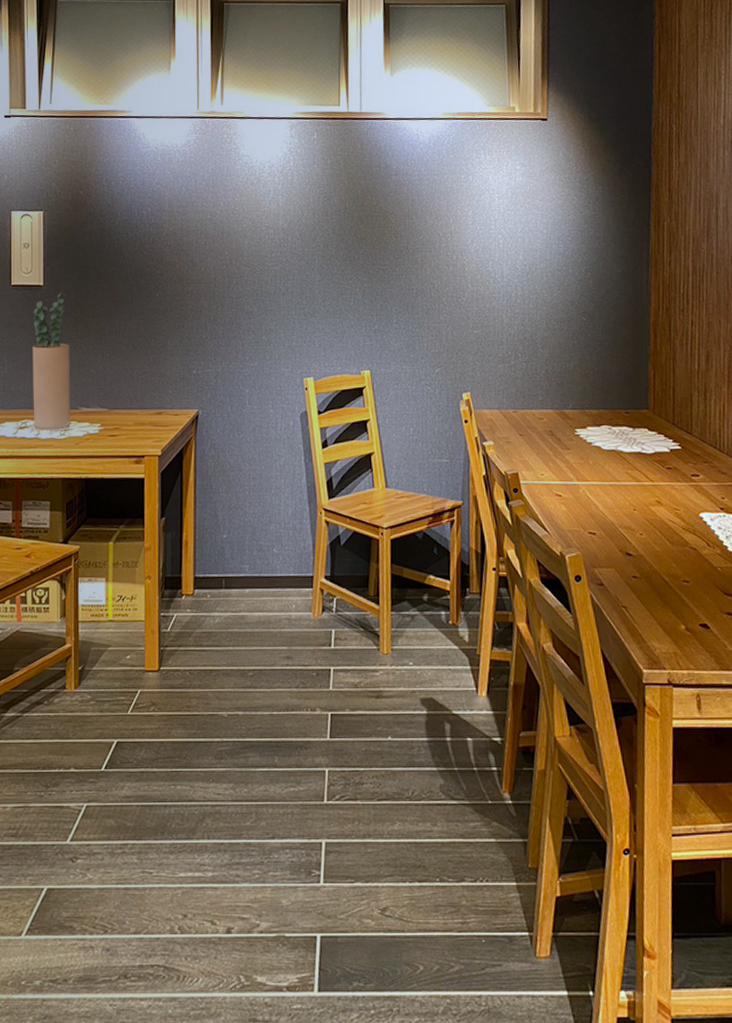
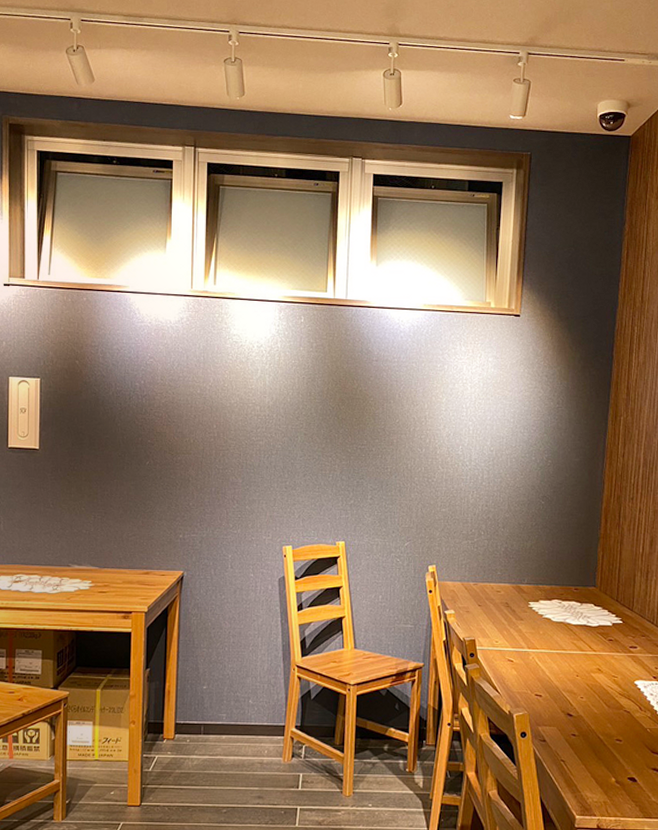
vase: present [32,286,71,431] -> none [27,451,64,585]

